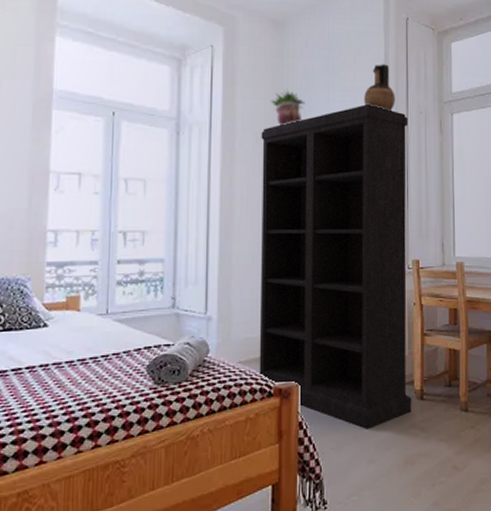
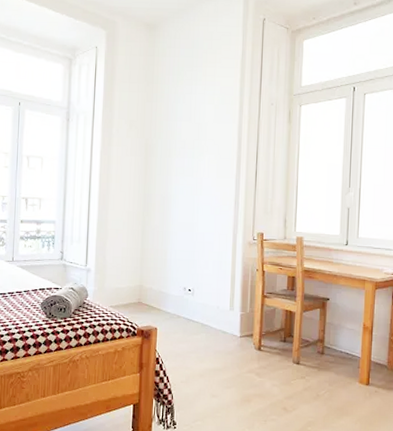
bookshelf: present [259,104,412,429] -> none [126,97,261,370]
potted plant: present [271,89,305,126] -> none [143,83,171,115]
ceramic jug: present [364,64,396,111] -> none [222,61,250,102]

